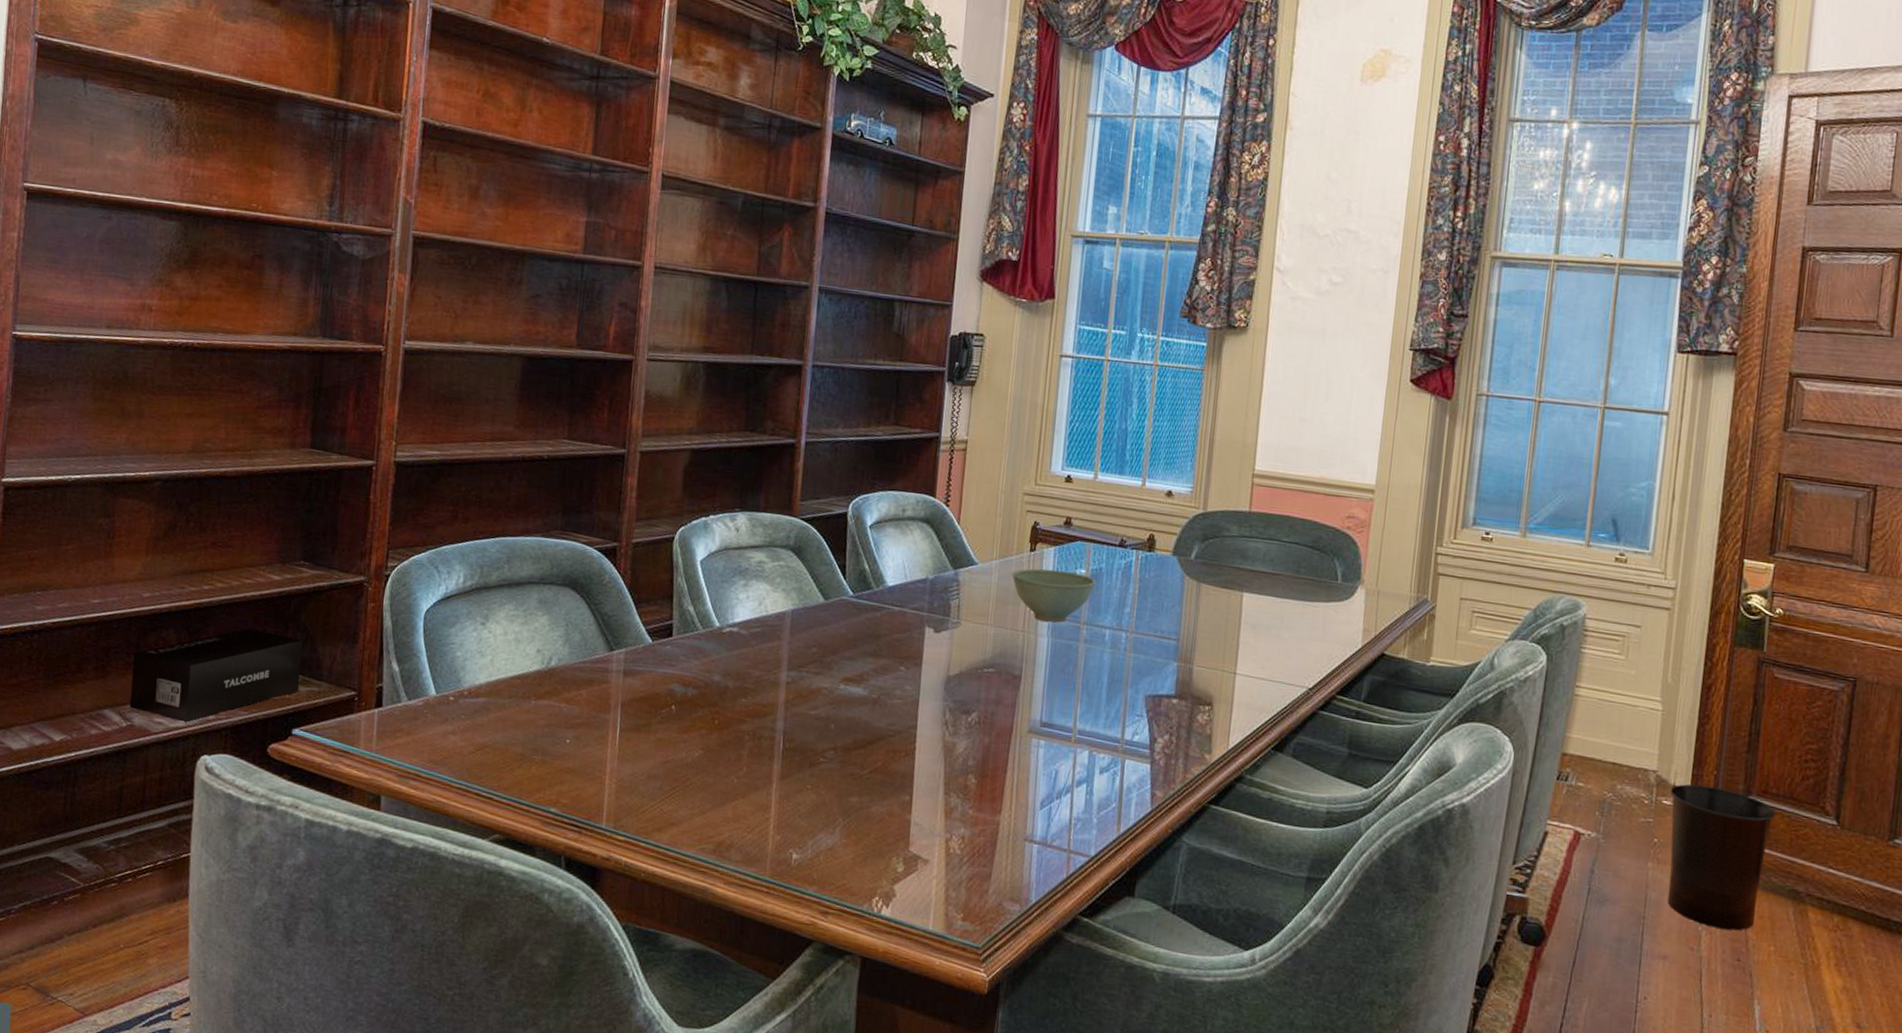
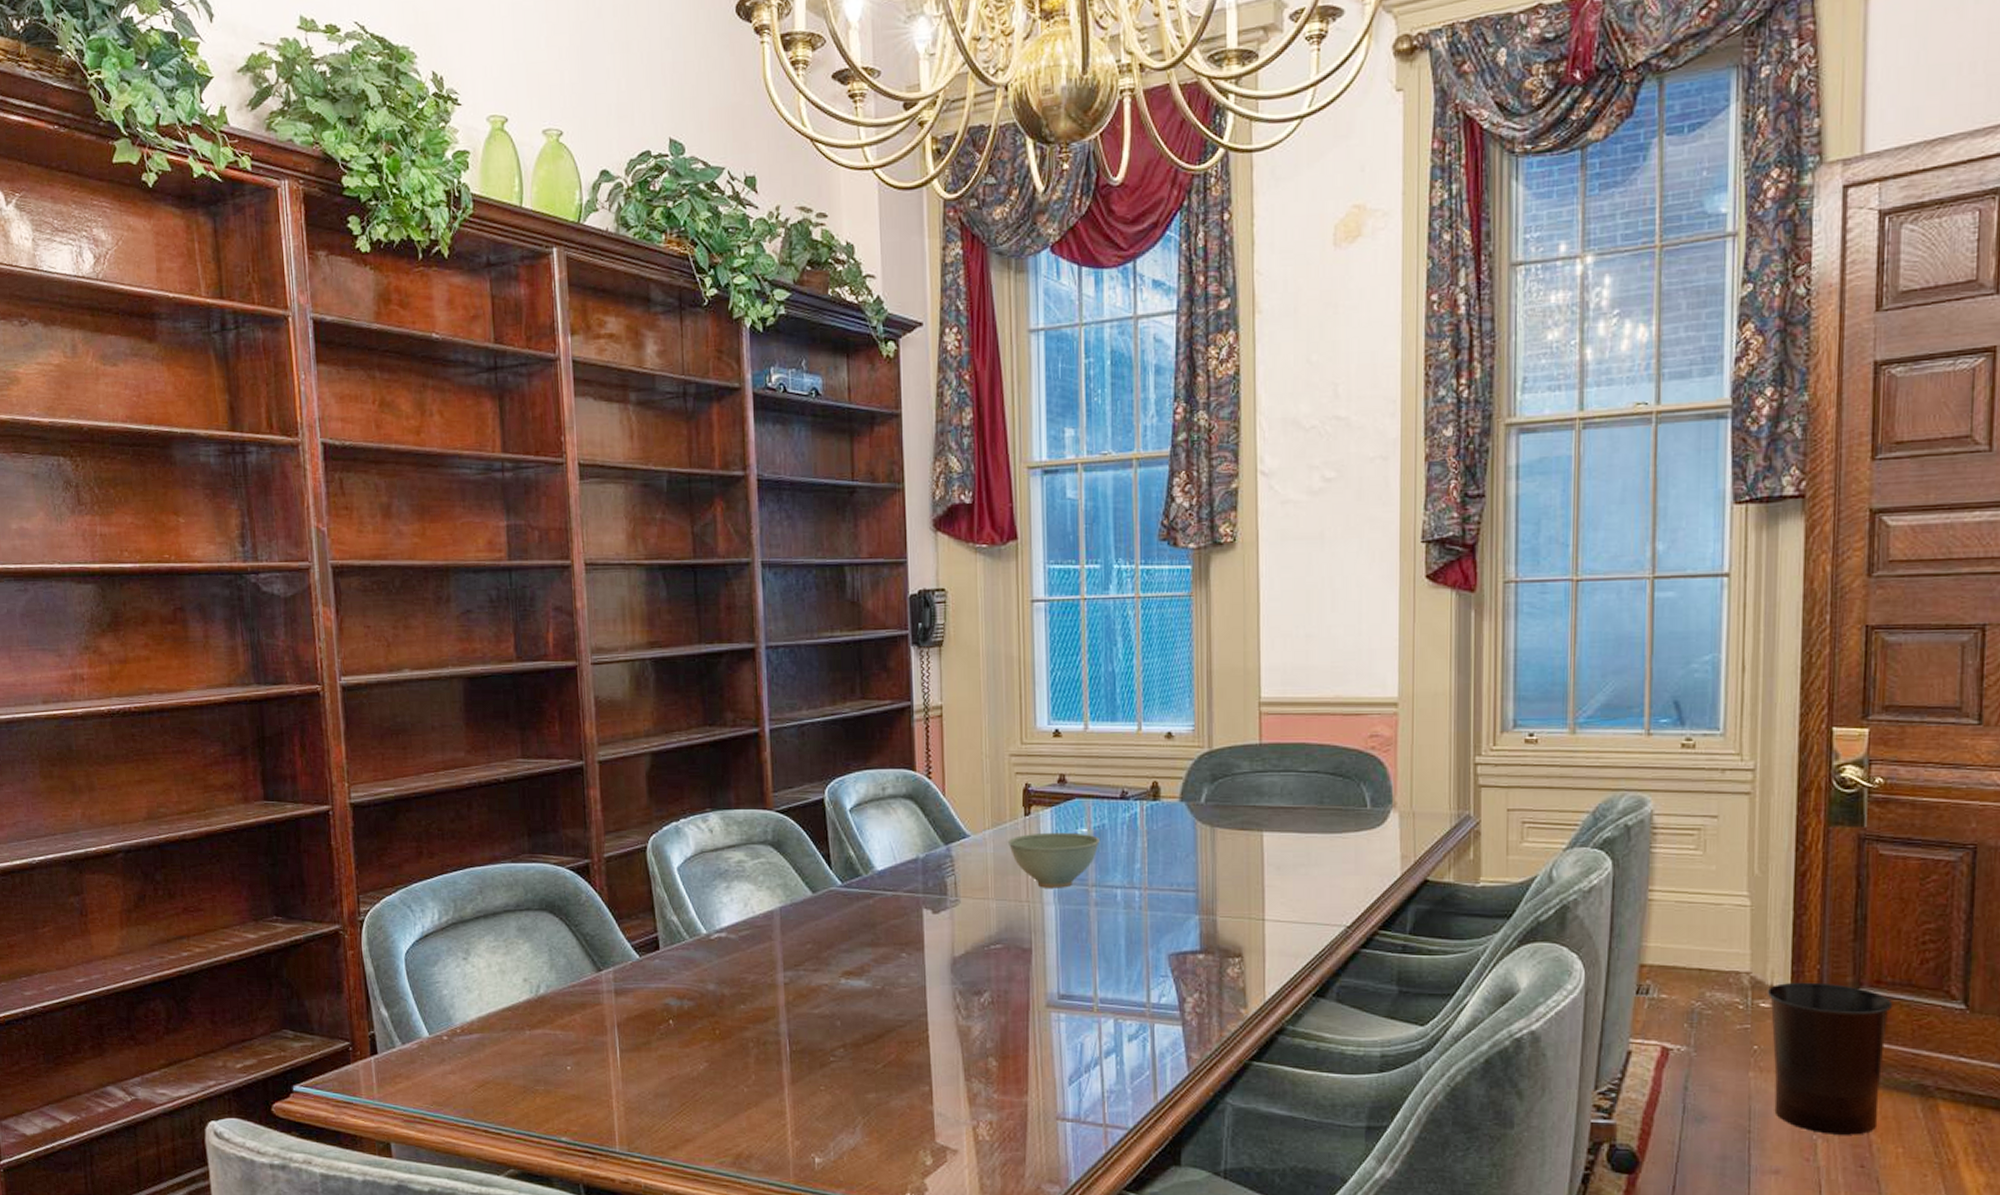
box: present [129,628,303,722] -> none [126,990,293,1090]

